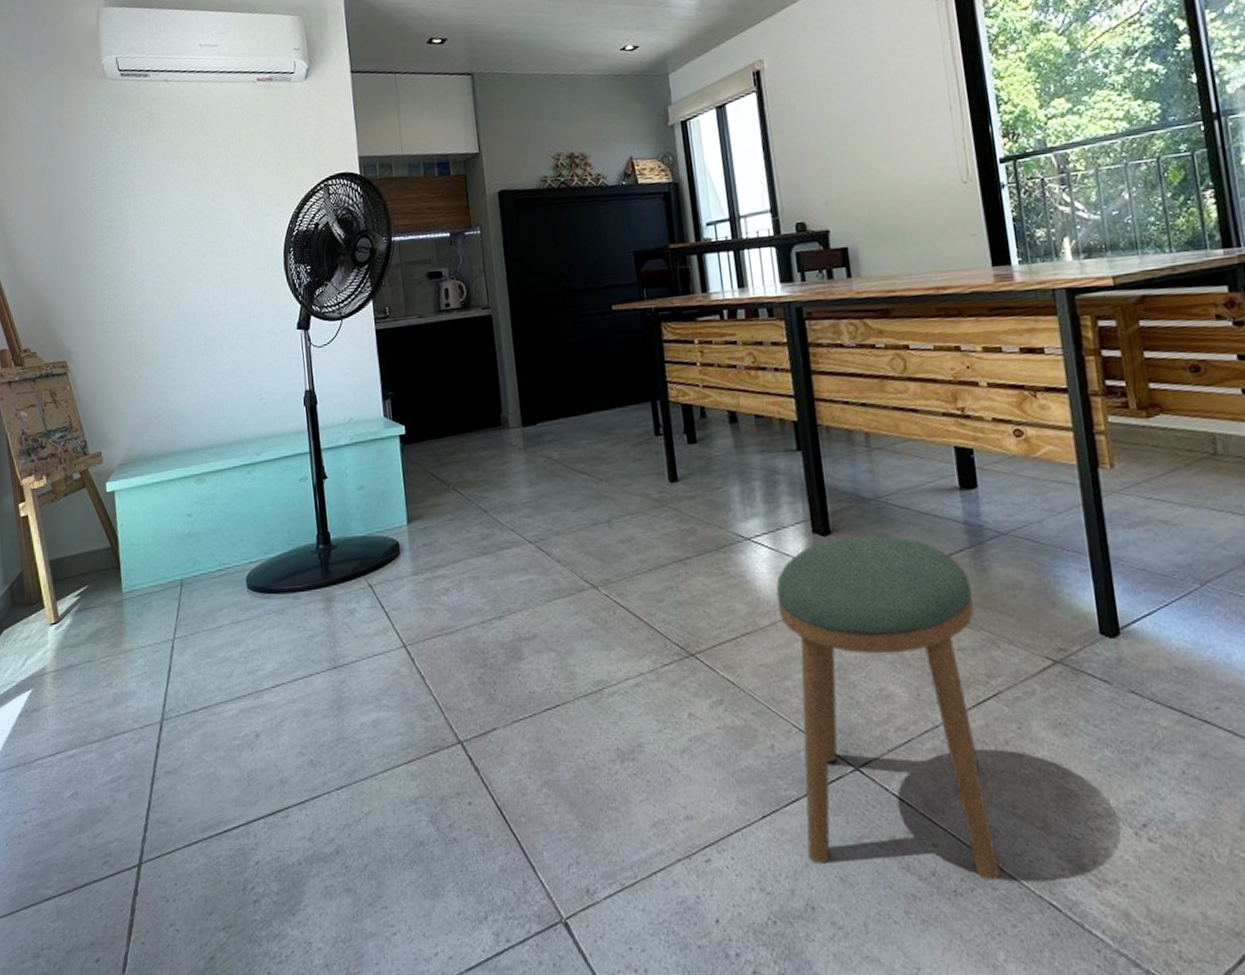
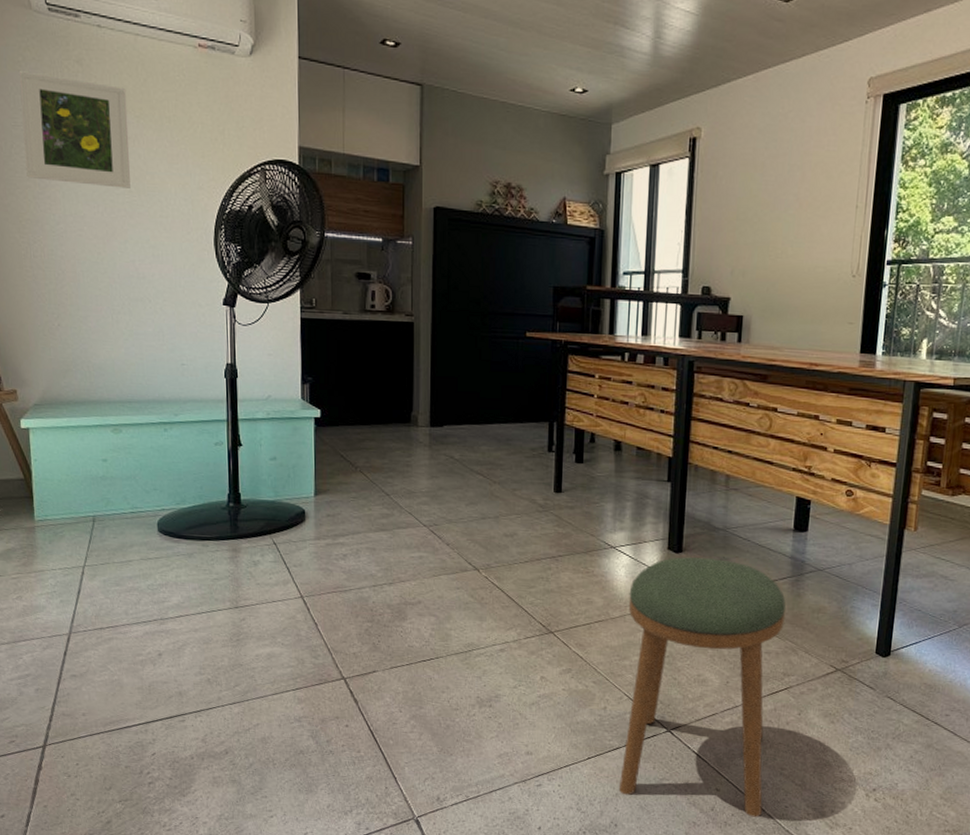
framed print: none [96,132,202,235] -> present [18,69,131,188]

